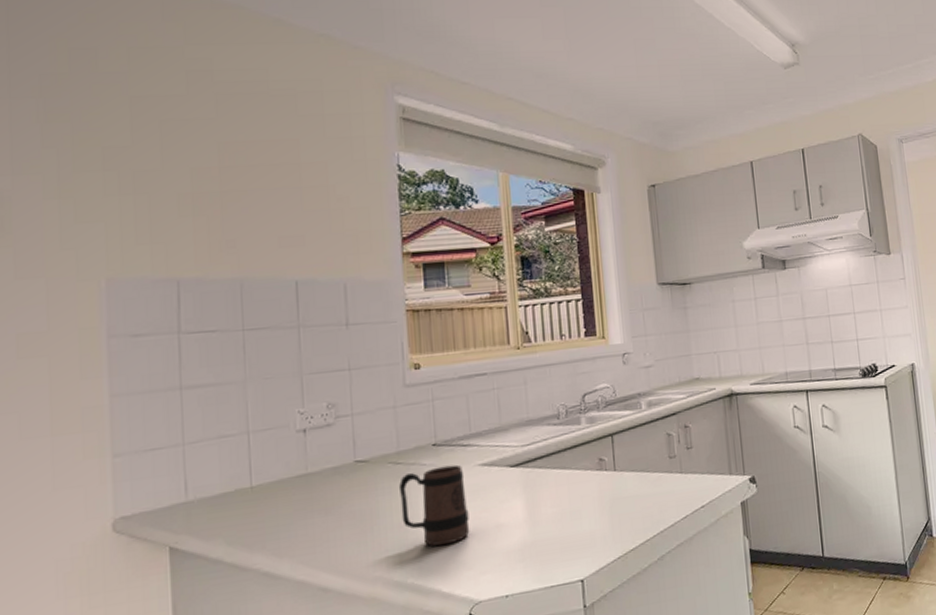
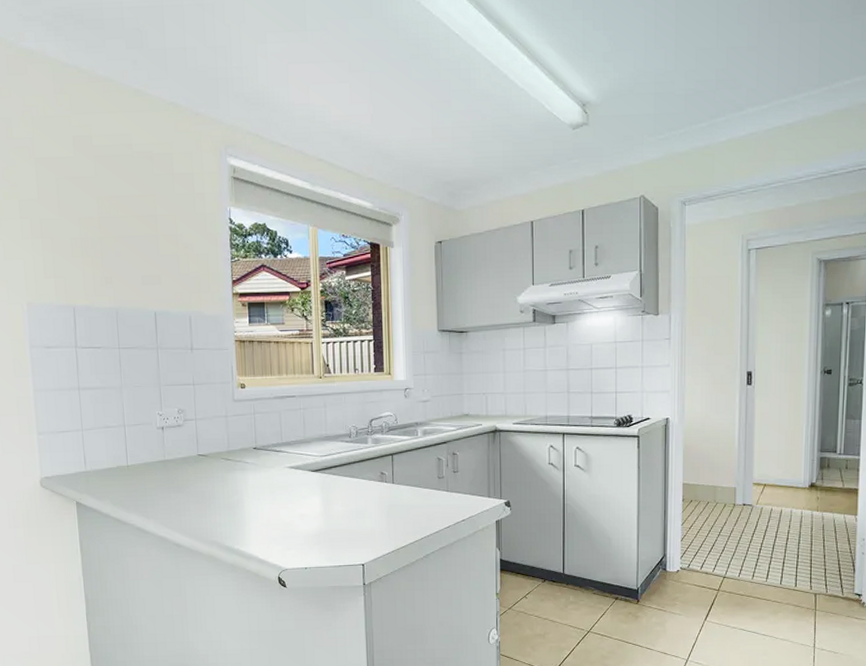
mug: present [398,464,470,547] -> none [228,465,280,525]

